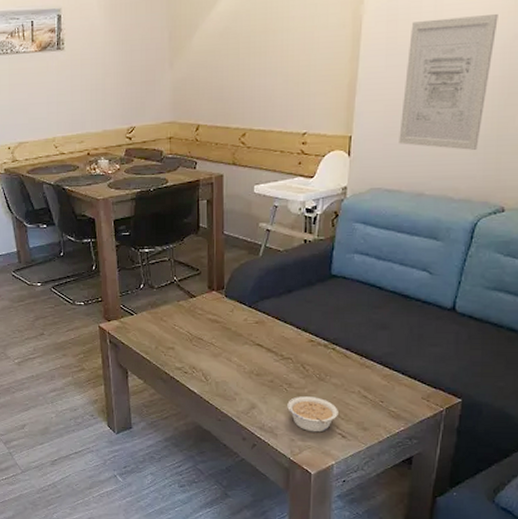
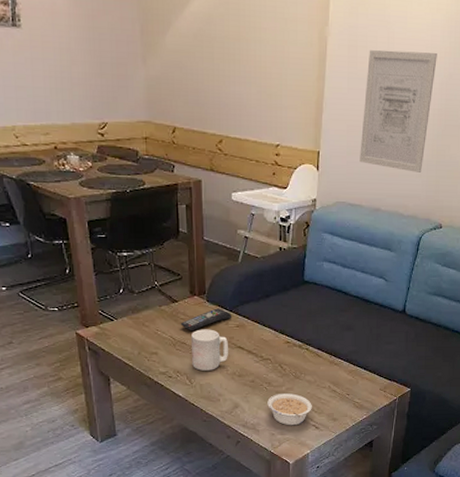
remote control: none [197,303,250,326] -> present [180,308,231,330]
mug: none [208,325,246,368] -> present [192,329,228,371]

